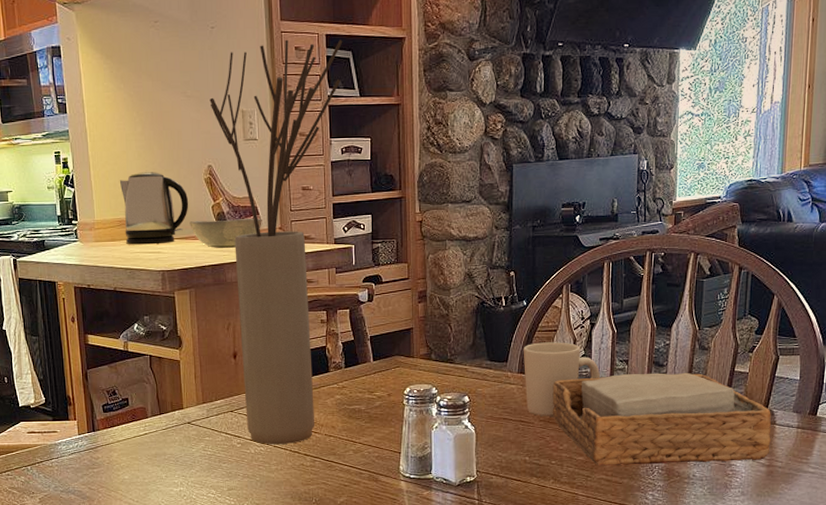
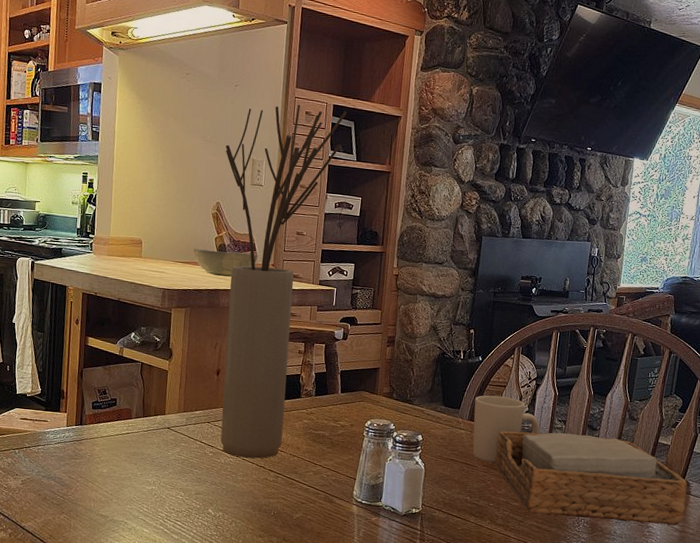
kettle: present [119,172,189,245] -> none [135,200,196,266]

